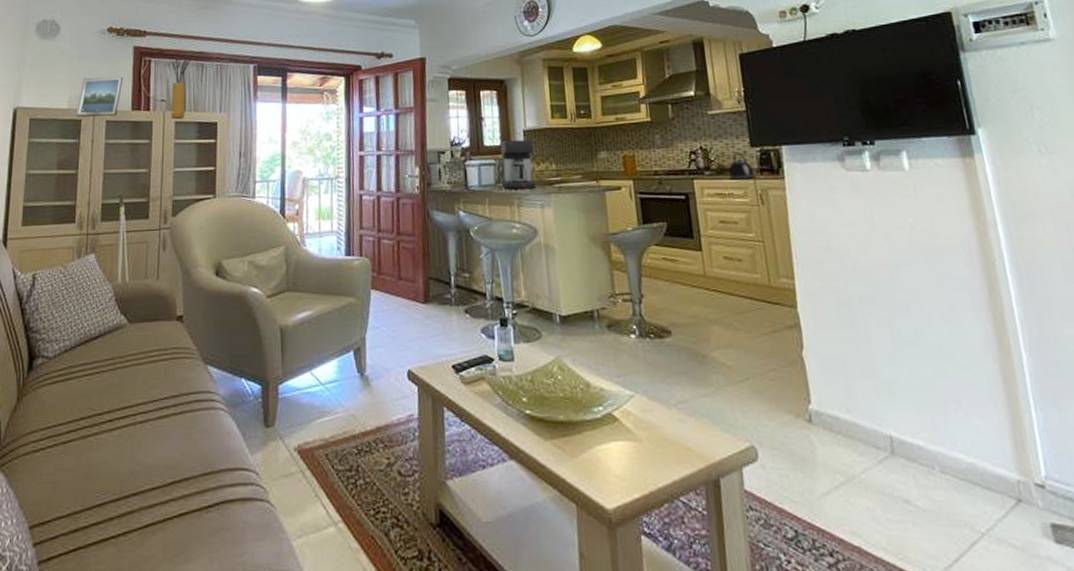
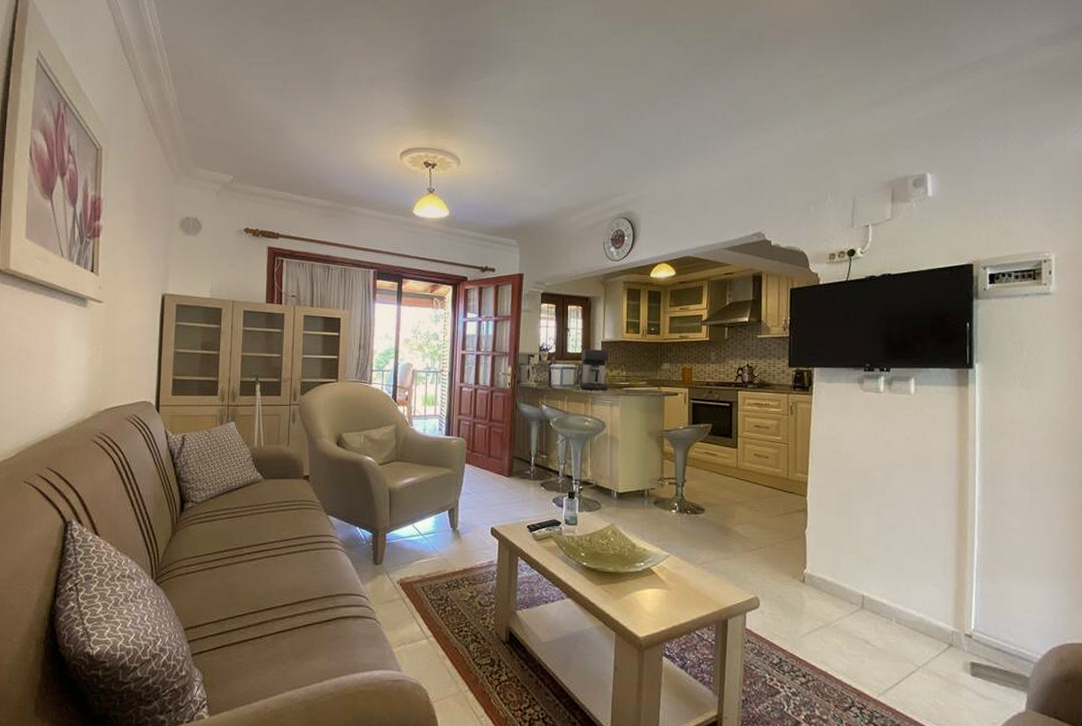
picture frame: present [75,77,123,117] -> none [217,272,259,307]
vase: present [170,53,193,119] -> none [300,255,321,313]
kettle: present [728,151,755,180] -> none [768,370,789,393]

